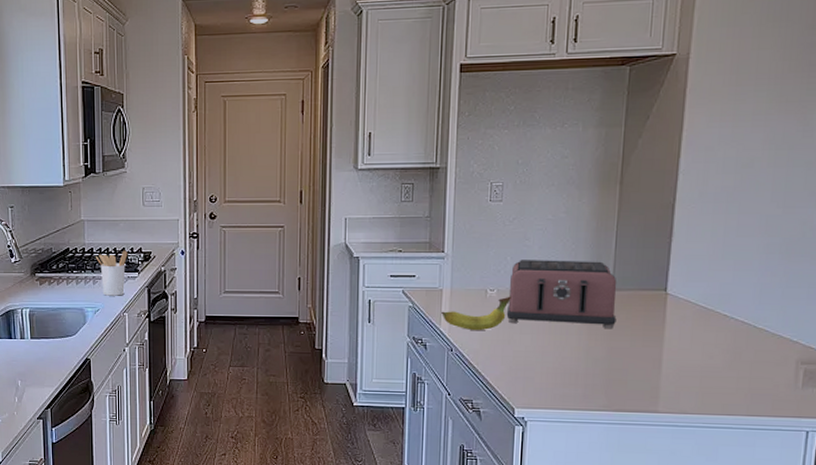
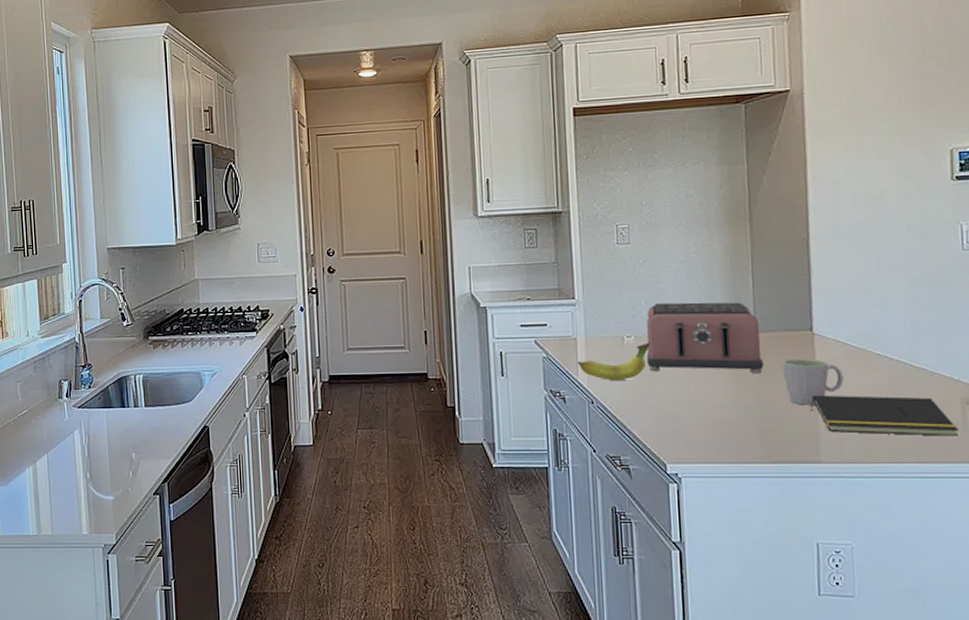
utensil holder: present [96,250,128,296] -> none [212,309,245,358]
mug: none [633,316,690,360] -> present [781,358,844,405]
notepad: none [654,350,789,393] -> present [810,395,958,436]

